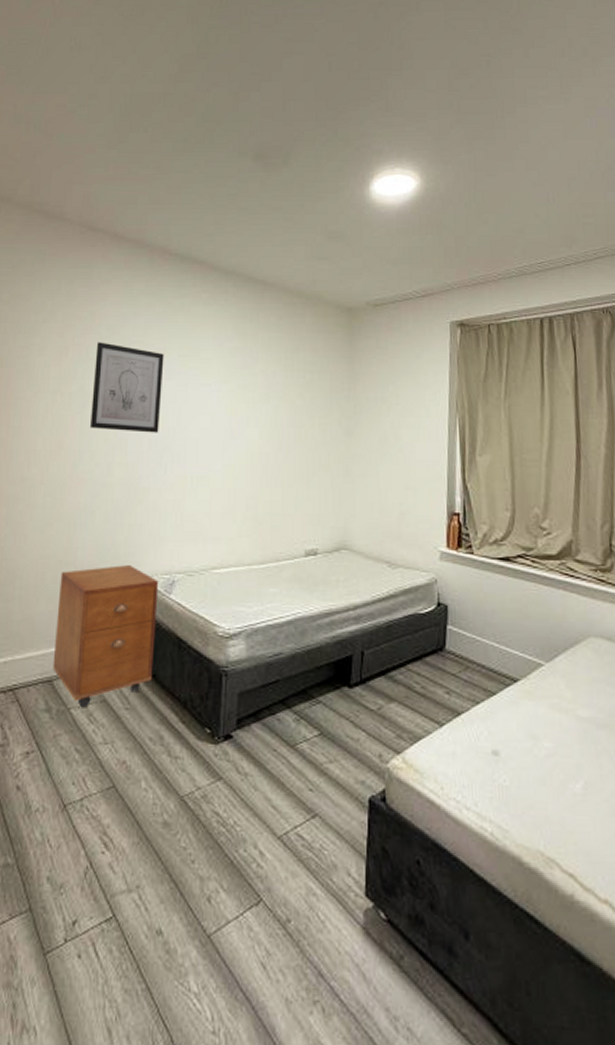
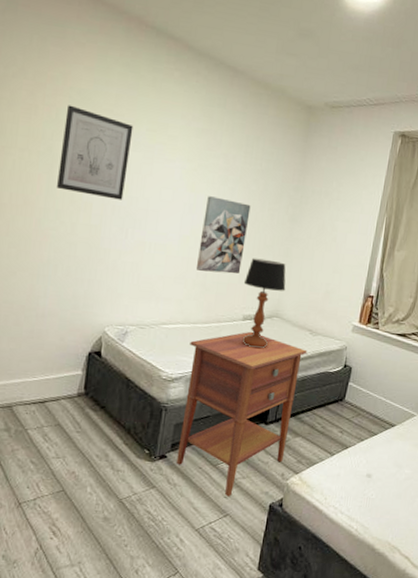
cabinet: present [52,565,159,708] -> none [12,314,114,430]
wall art: none [244,418,299,502] -> present [195,196,251,274]
nightstand: none [245,569,388,790] -> present [176,331,308,497]
table lamp: none [300,481,351,590] -> present [242,258,286,349]

